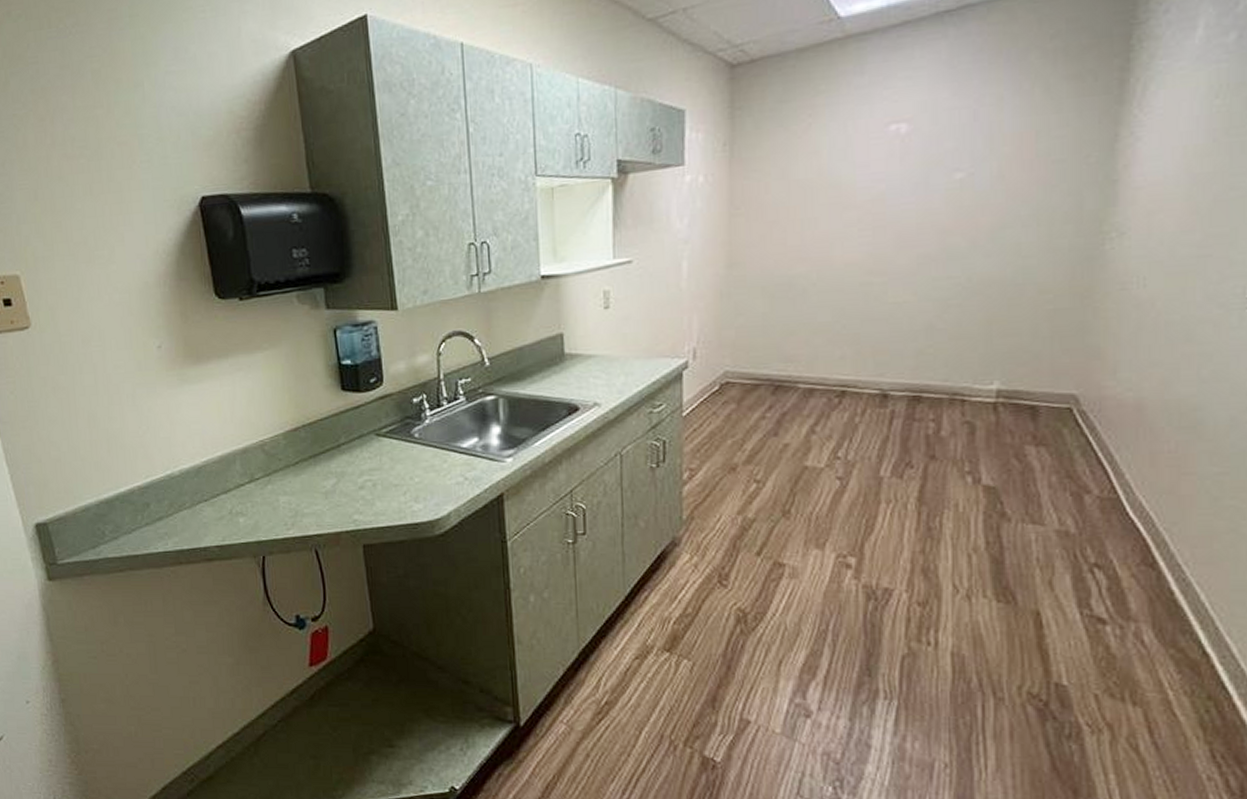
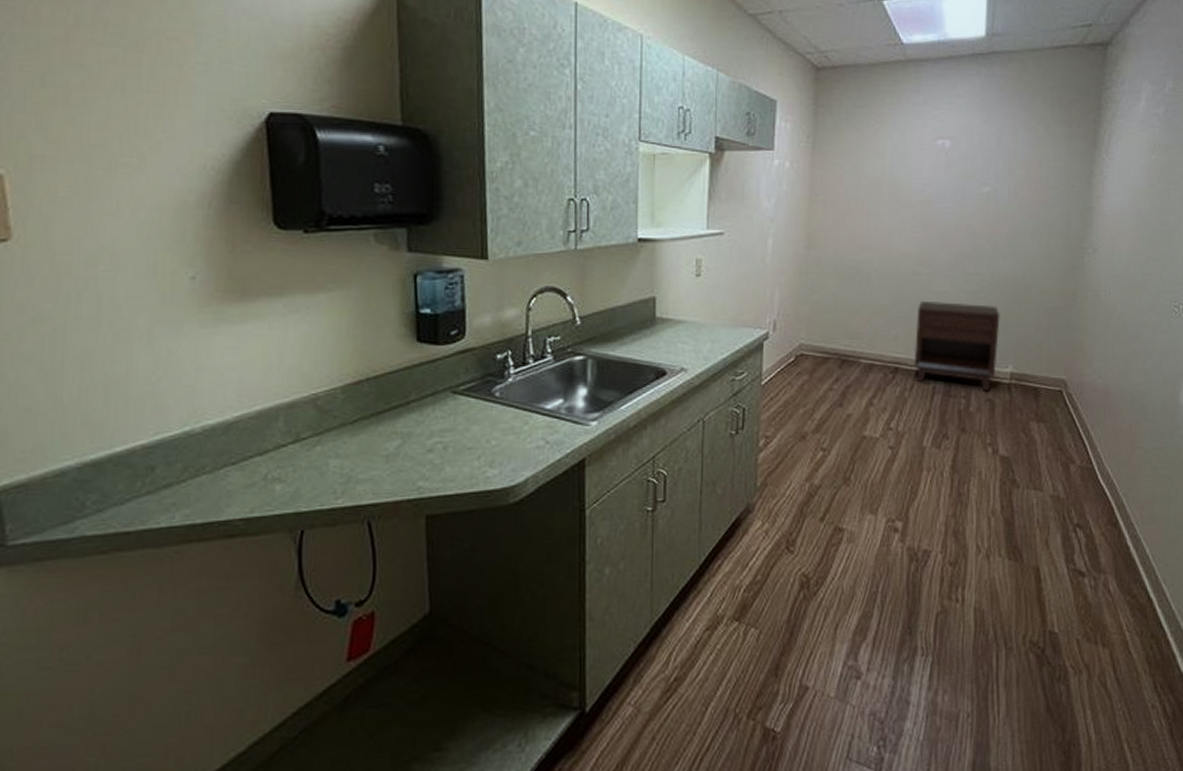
table: none [865,312,981,412] -> present [914,301,1000,390]

